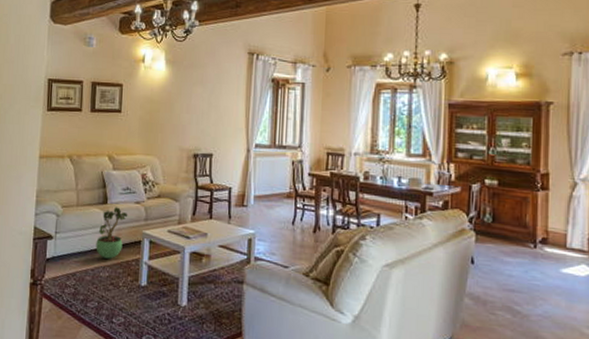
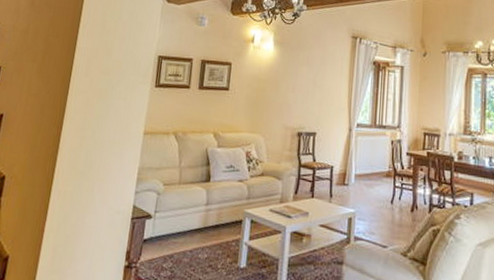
potted plant: present [96,207,128,259] -> none [195,185,231,240]

